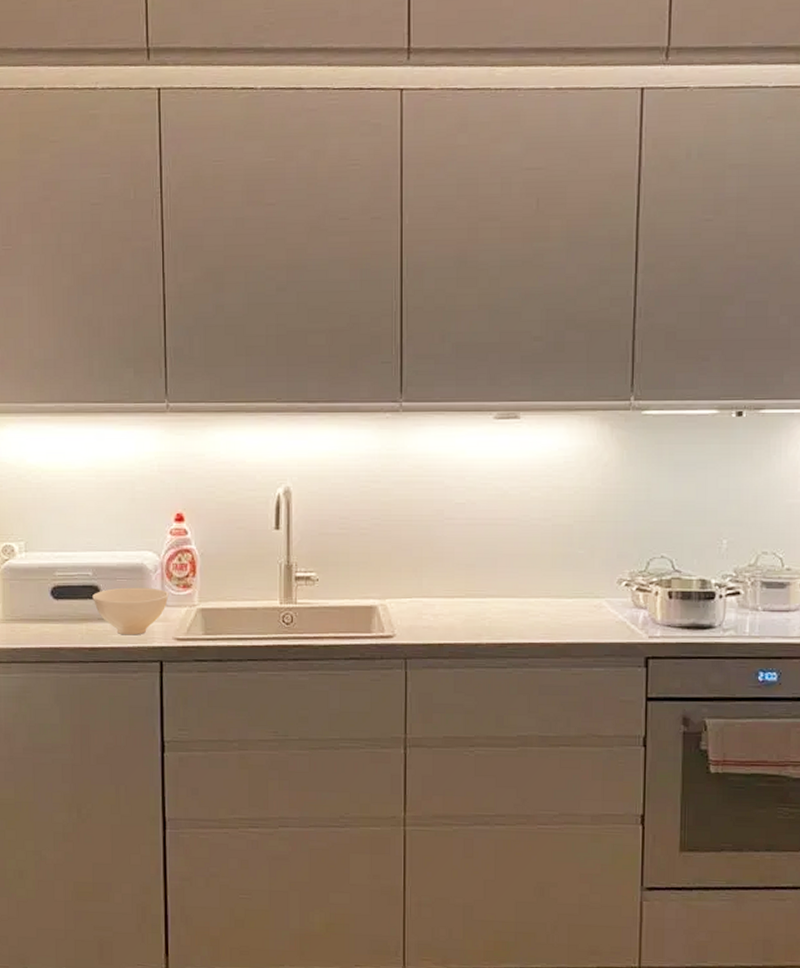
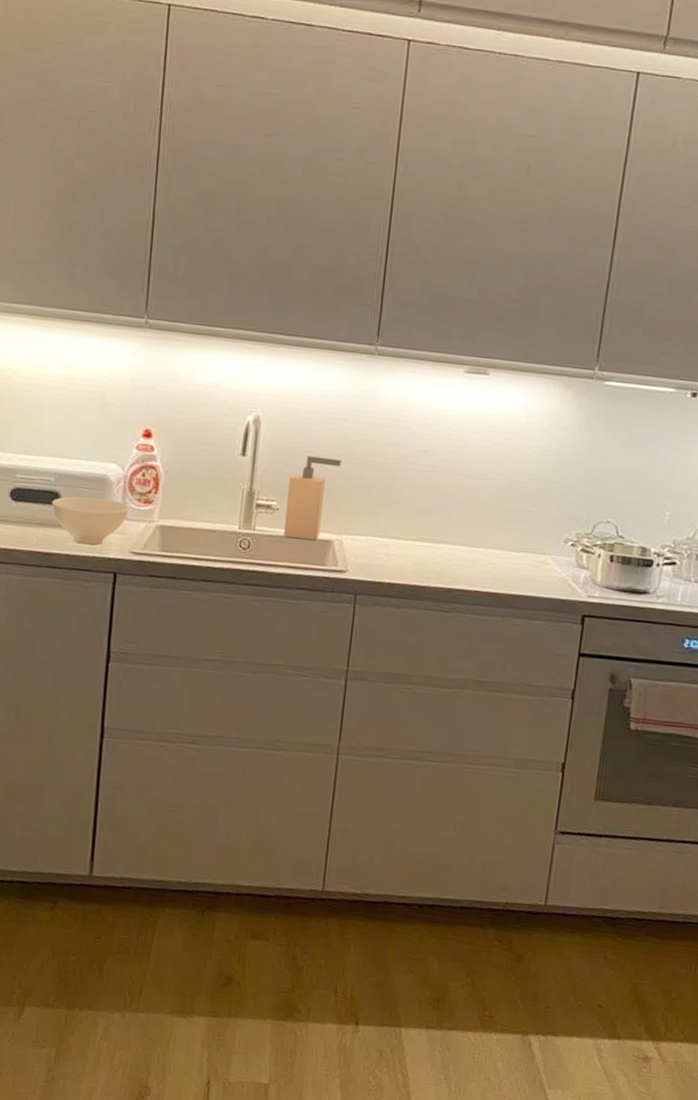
soap dispenser: none [326,522,377,608] -> present [284,456,341,541]

